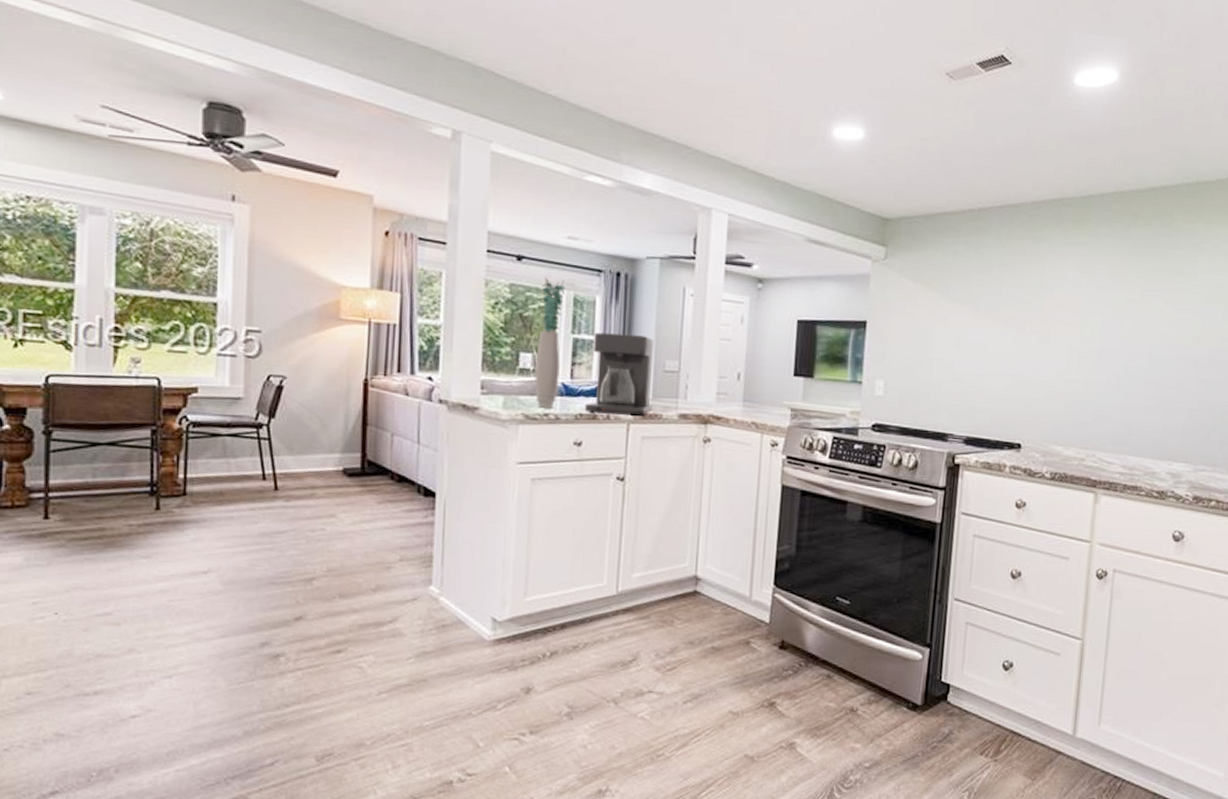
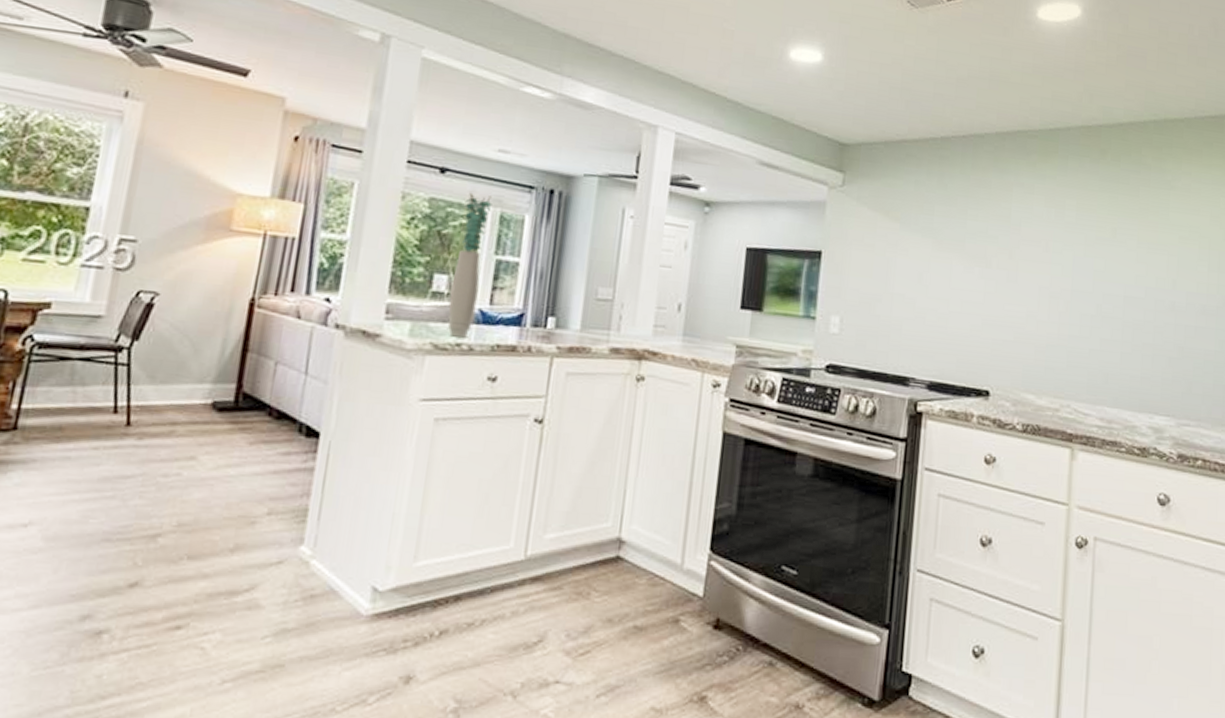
coffee maker: present [584,332,654,416] -> none [502,254,587,349]

